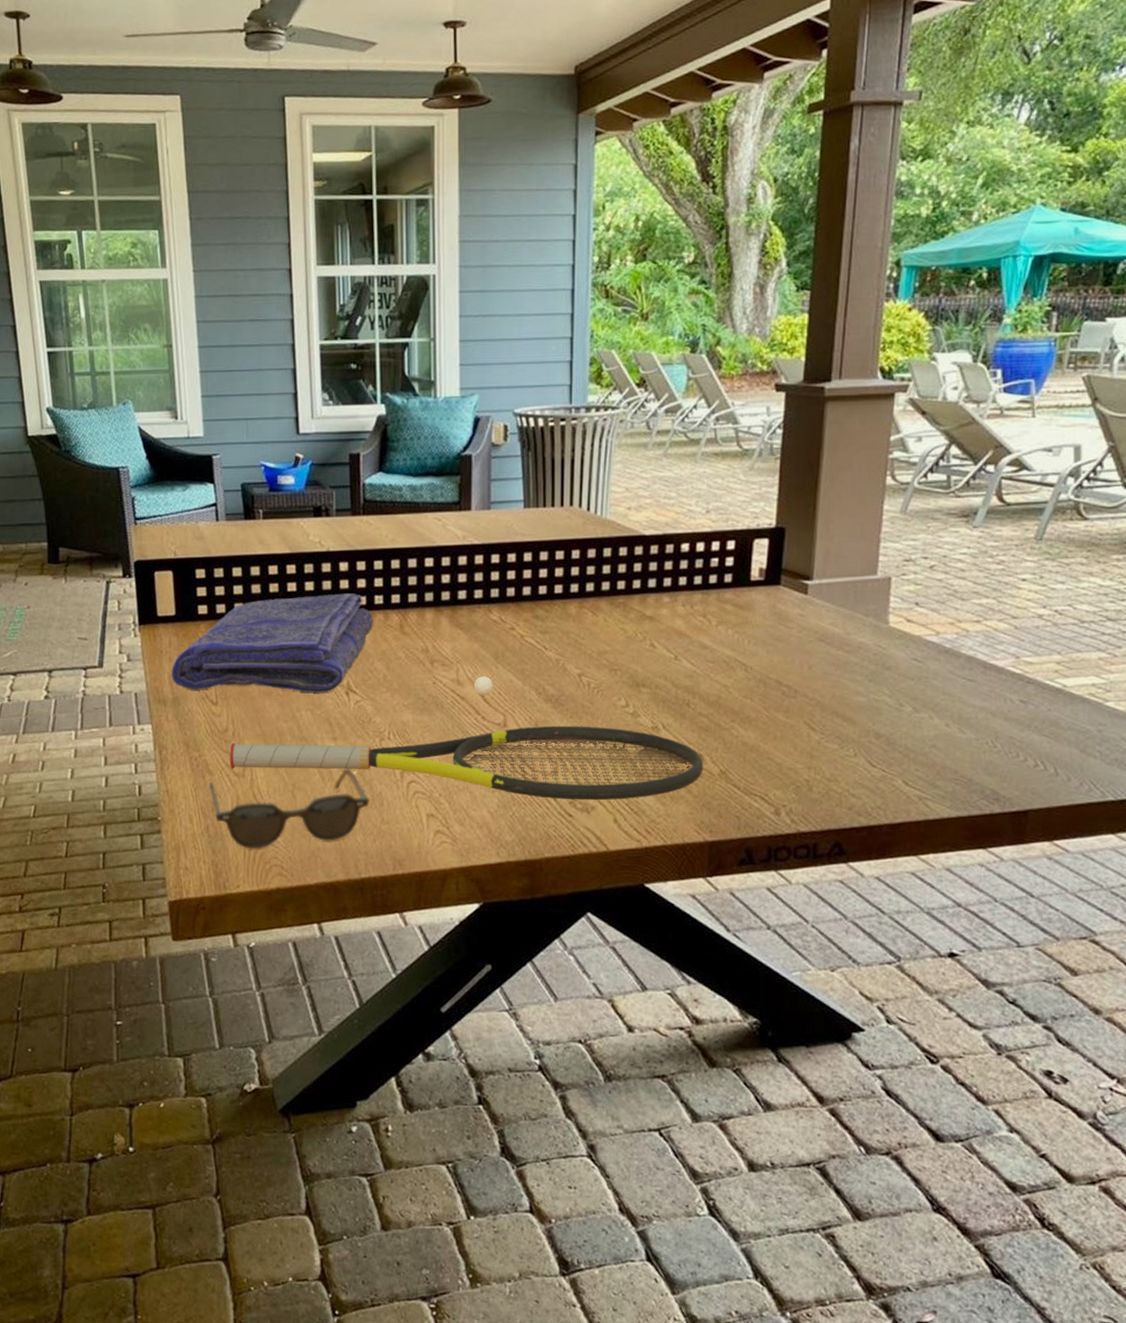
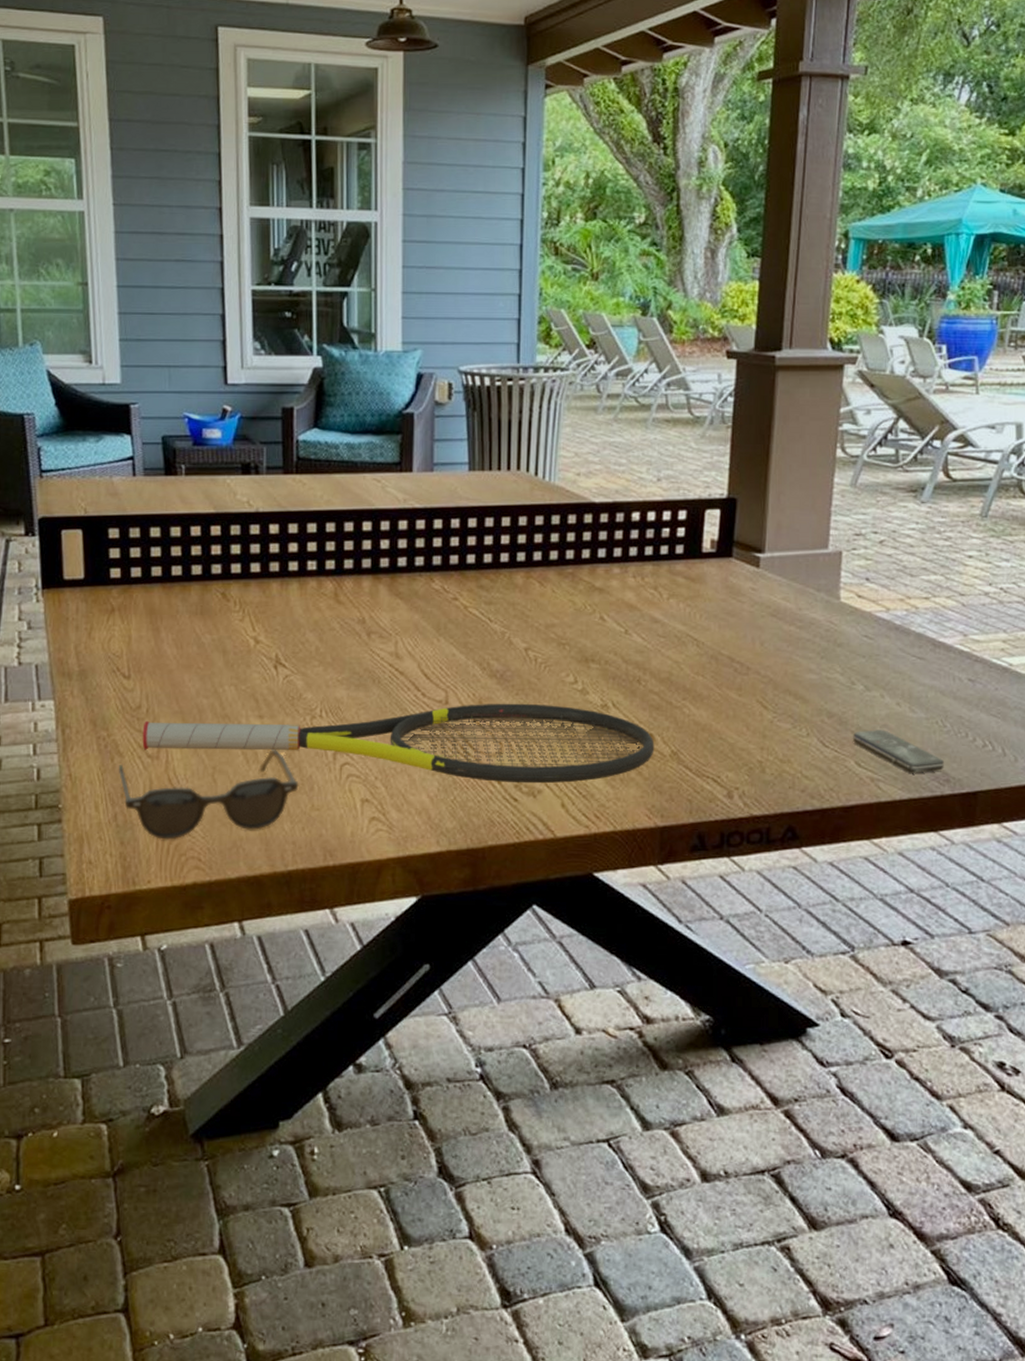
towel: present [171,594,373,692] -> none [78,558,306,666]
ball: present [432,676,493,696] -> none [369,649,435,671]
mobile phone: none [901,750,995,792] -> present [853,729,945,773]

